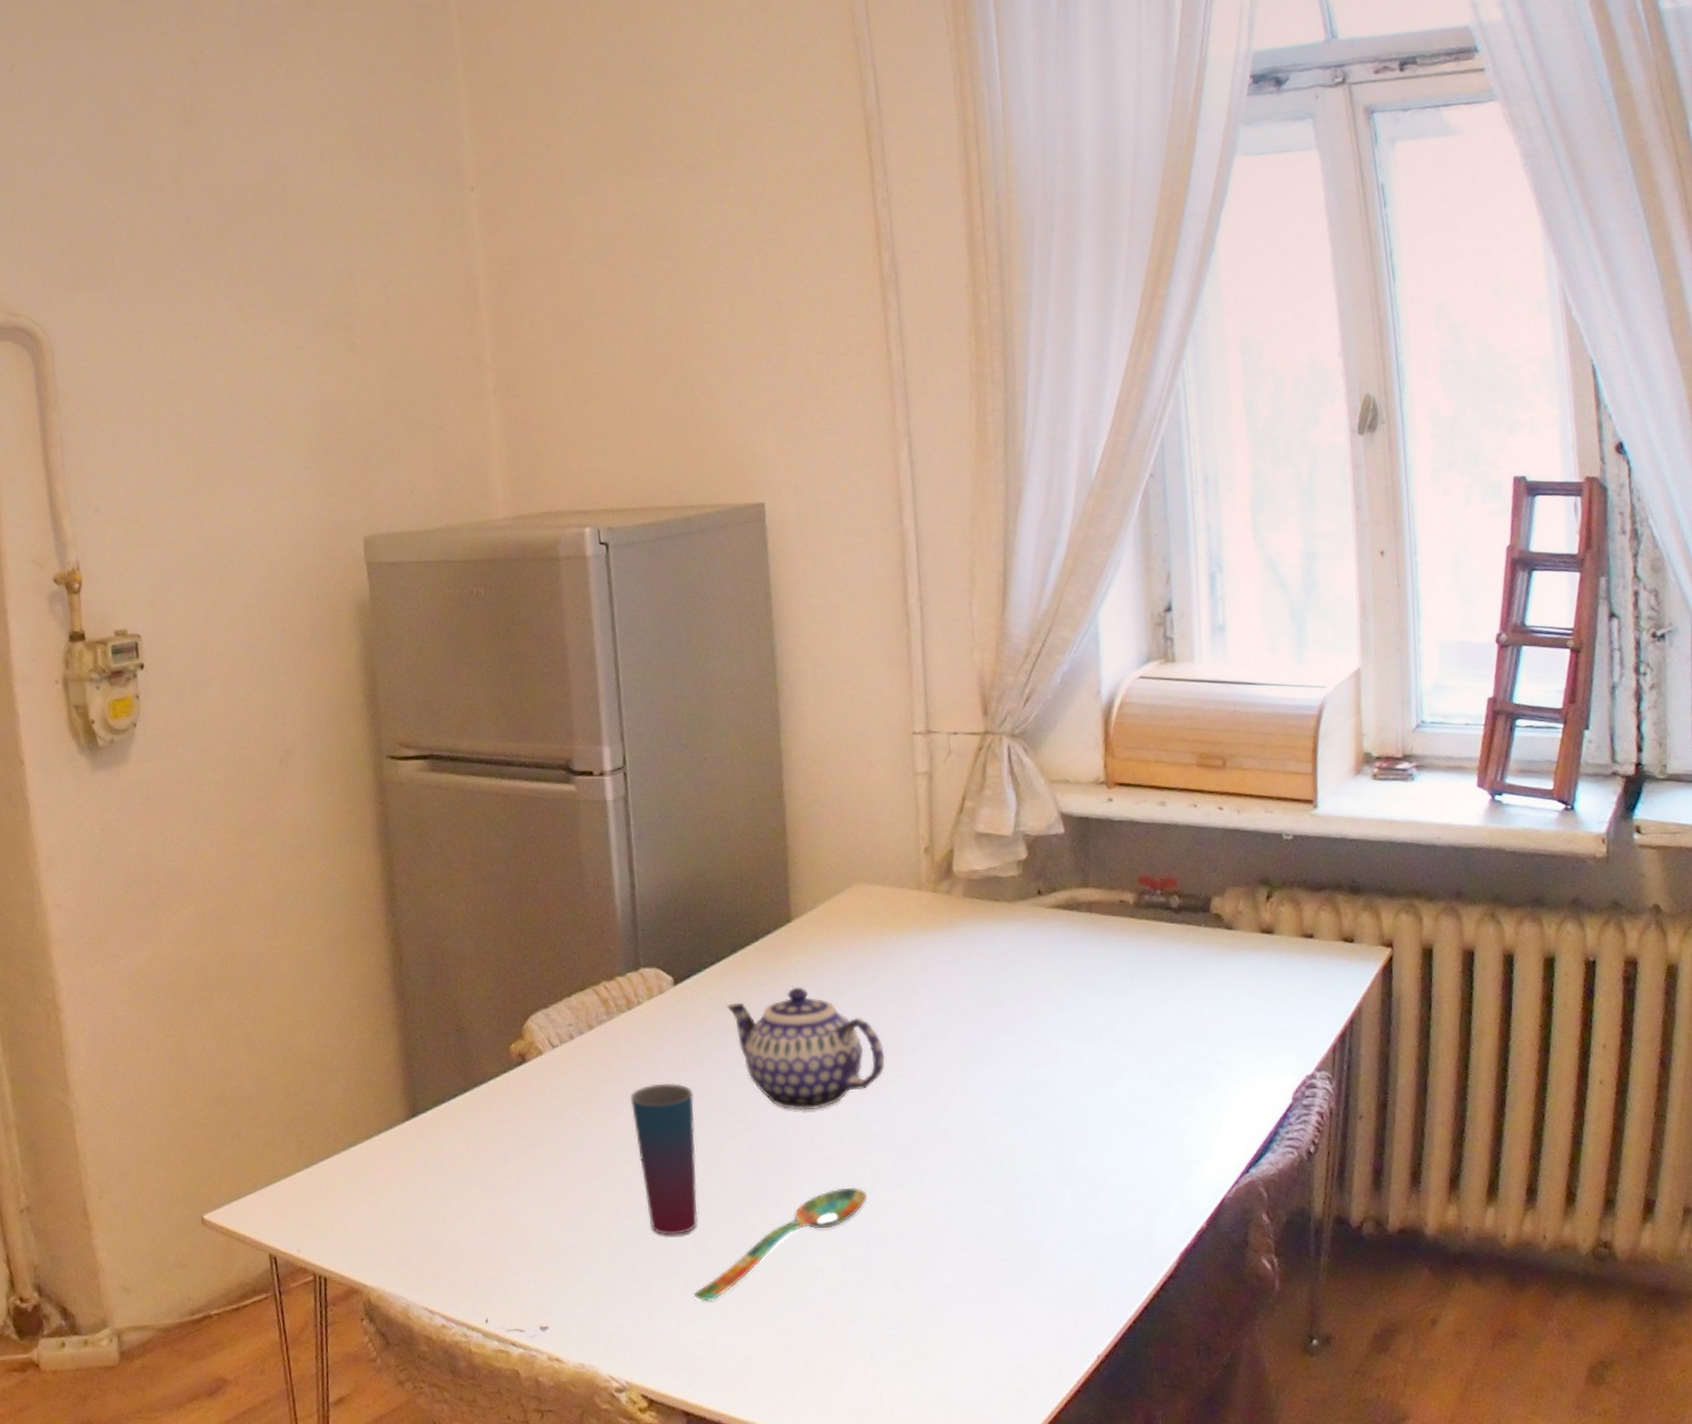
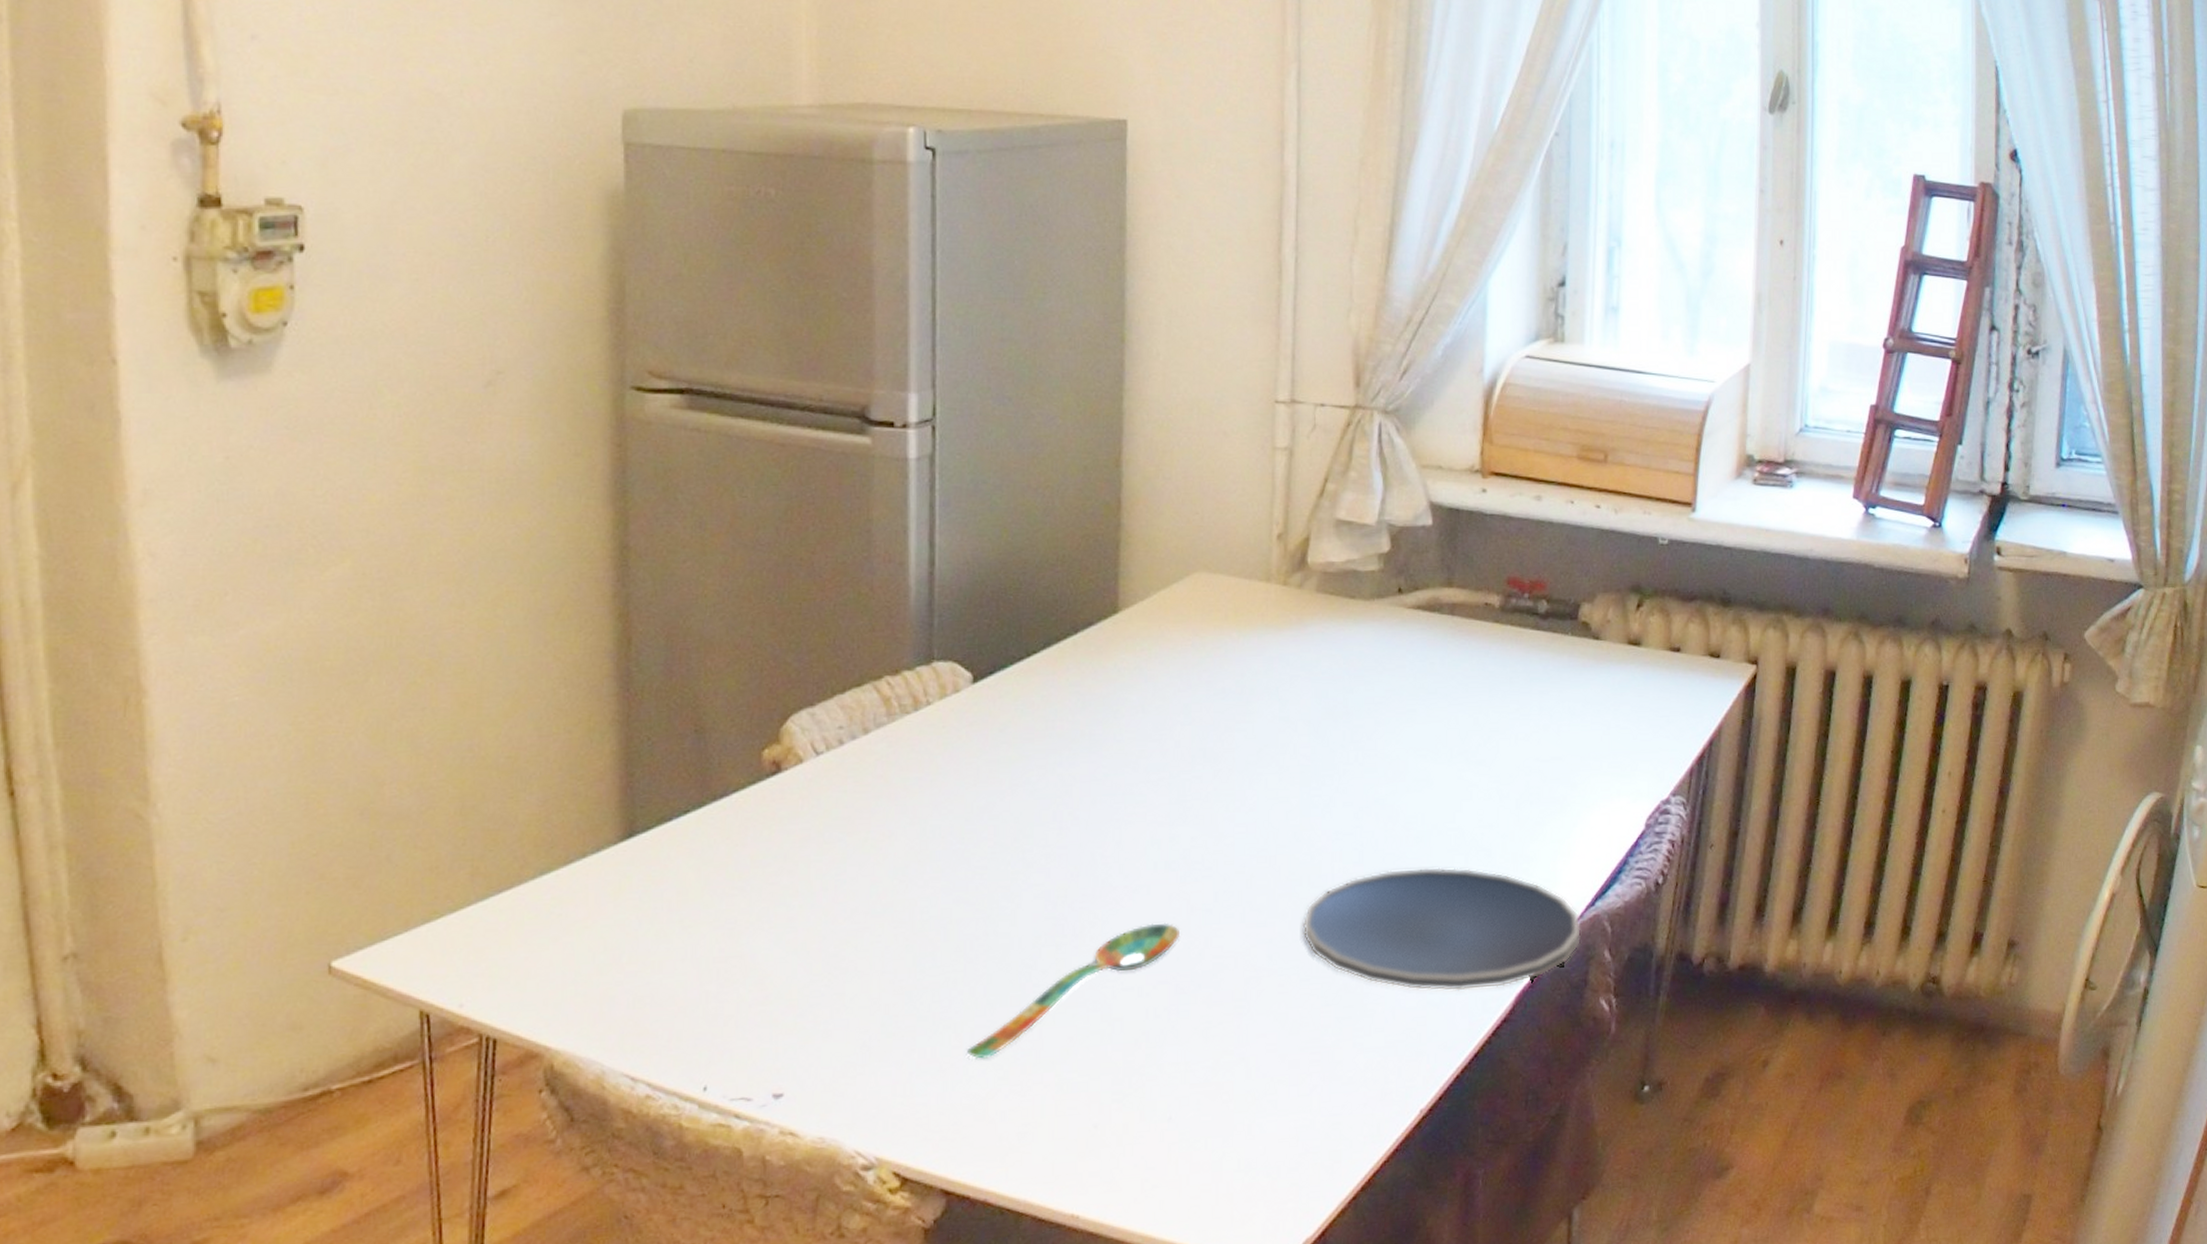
cup: present [630,1082,698,1236] -> none [908,799,985,982]
teapot: present [726,986,885,1111] -> none [1033,689,1213,834]
plate: none [975,1137,1238,1250] -> present [1302,866,1581,992]

